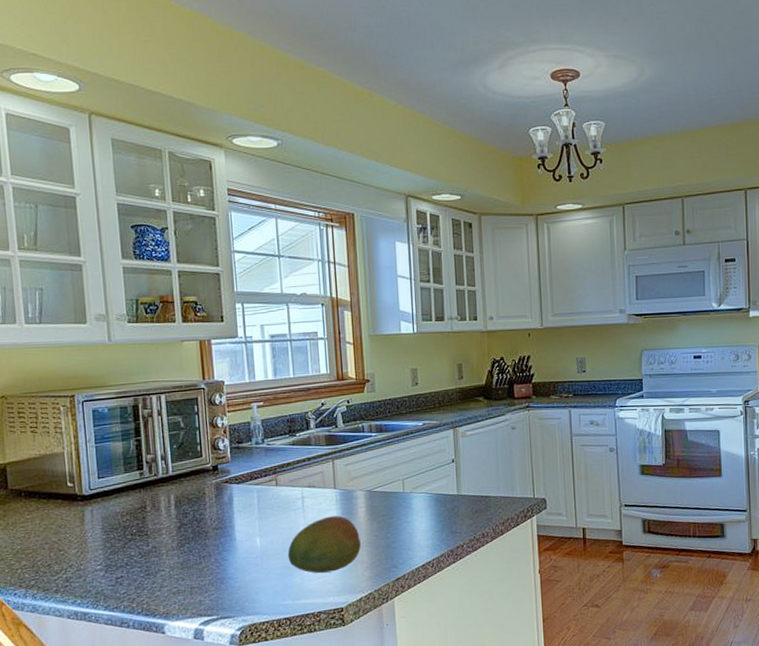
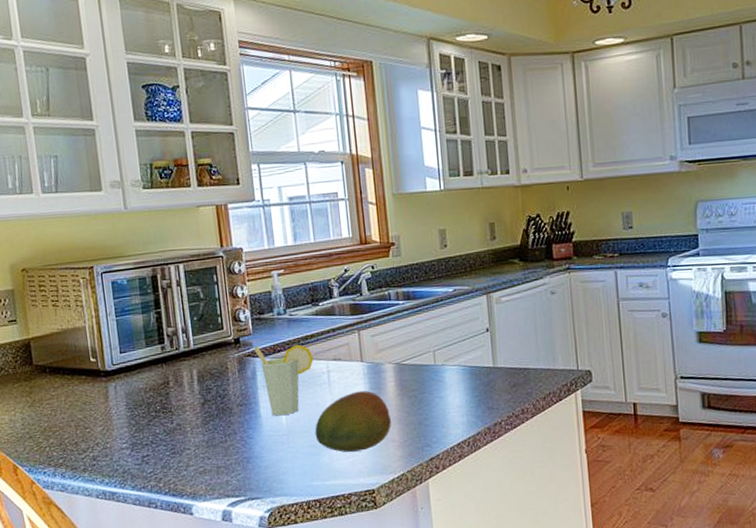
cup: none [231,472,290,539] -> present [254,344,314,416]

